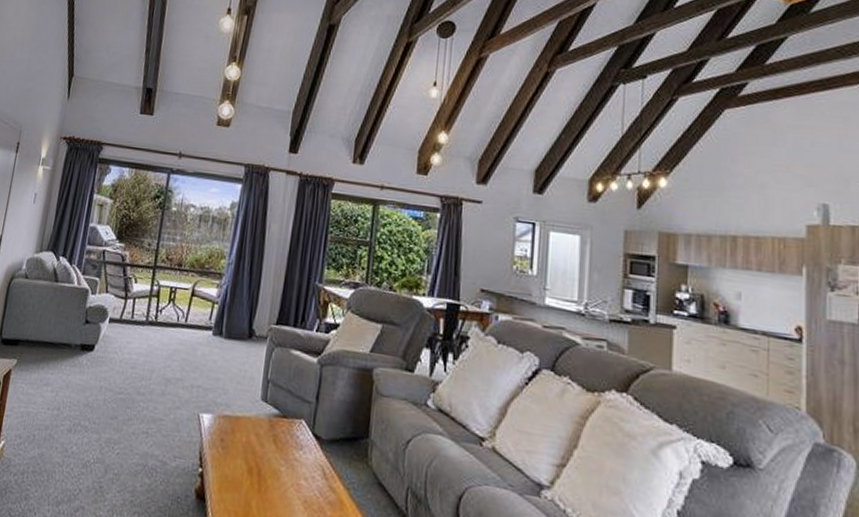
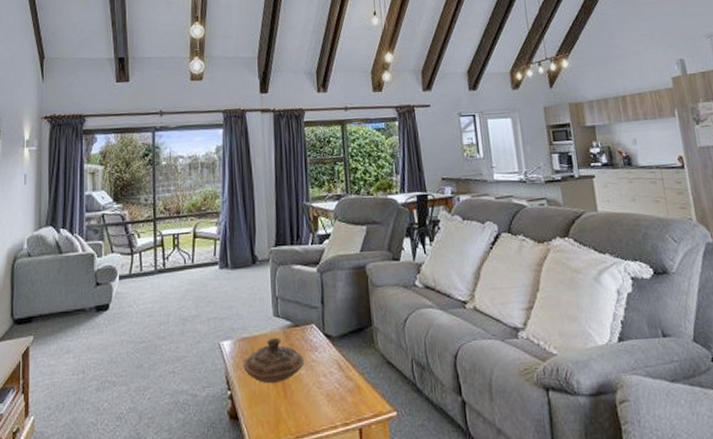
decorative bowl: none [219,423,287,474] -> present [243,338,305,384]

